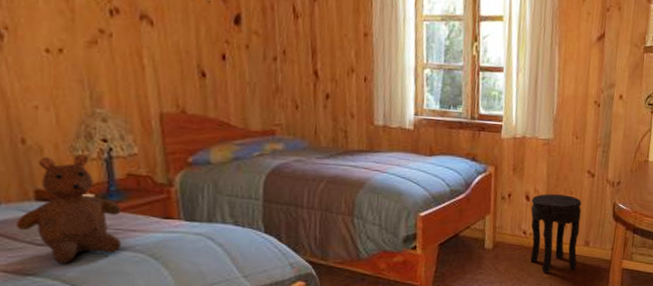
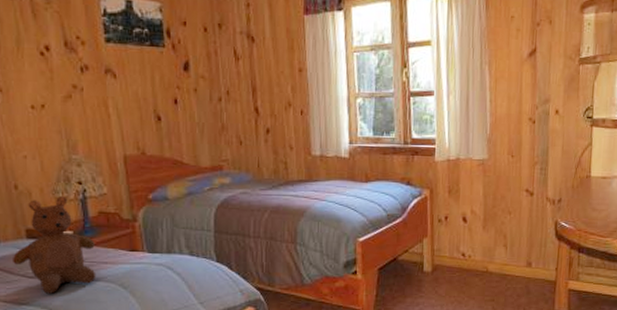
side table: present [530,194,582,273] -> none [468,215,521,295]

